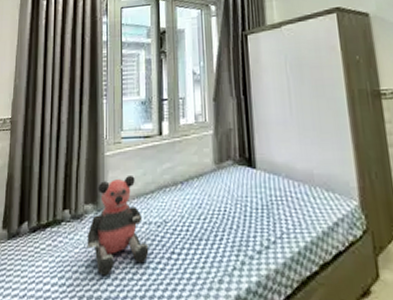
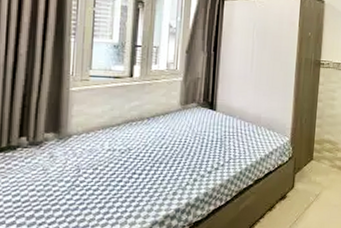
bear: present [87,174,149,276] -> none [45,109,112,193]

